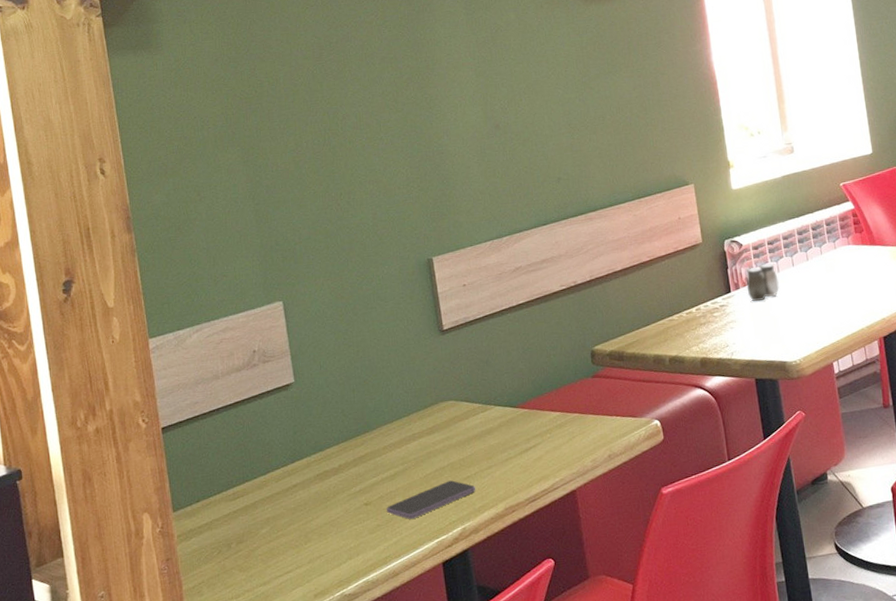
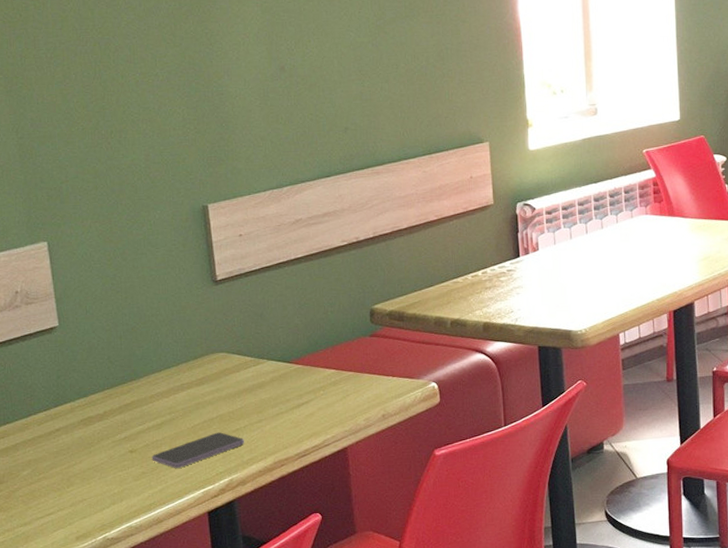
salt and pepper shaker: present [746,263,779,302] -> none [536,229,570,268]

